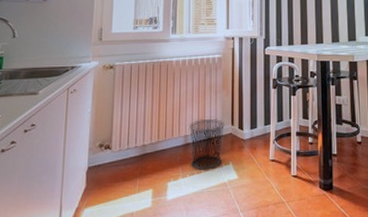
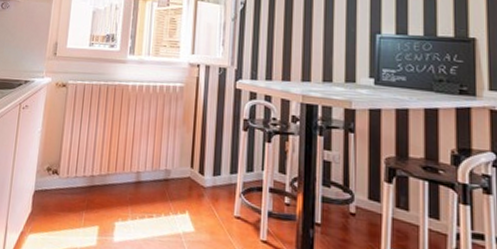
waste bin: present [189,118,224,170] -> none [141,155,183,216]

